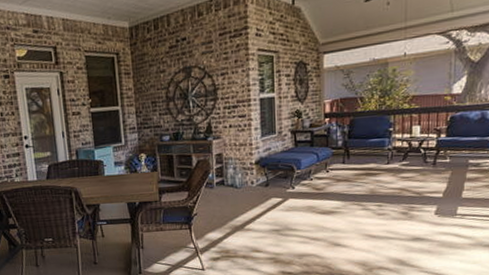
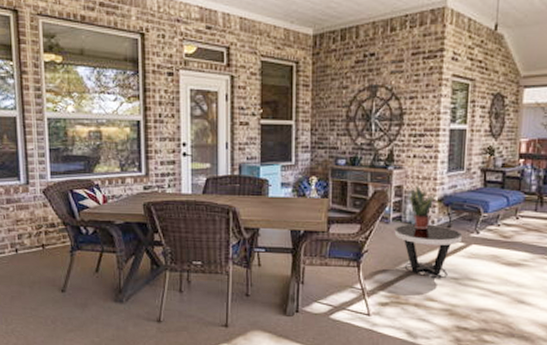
side table: none [218,185,280,232] -> present [394,224,463,278]
potted plant: none [229,150,253,191] -> present [408,183,436,230]

